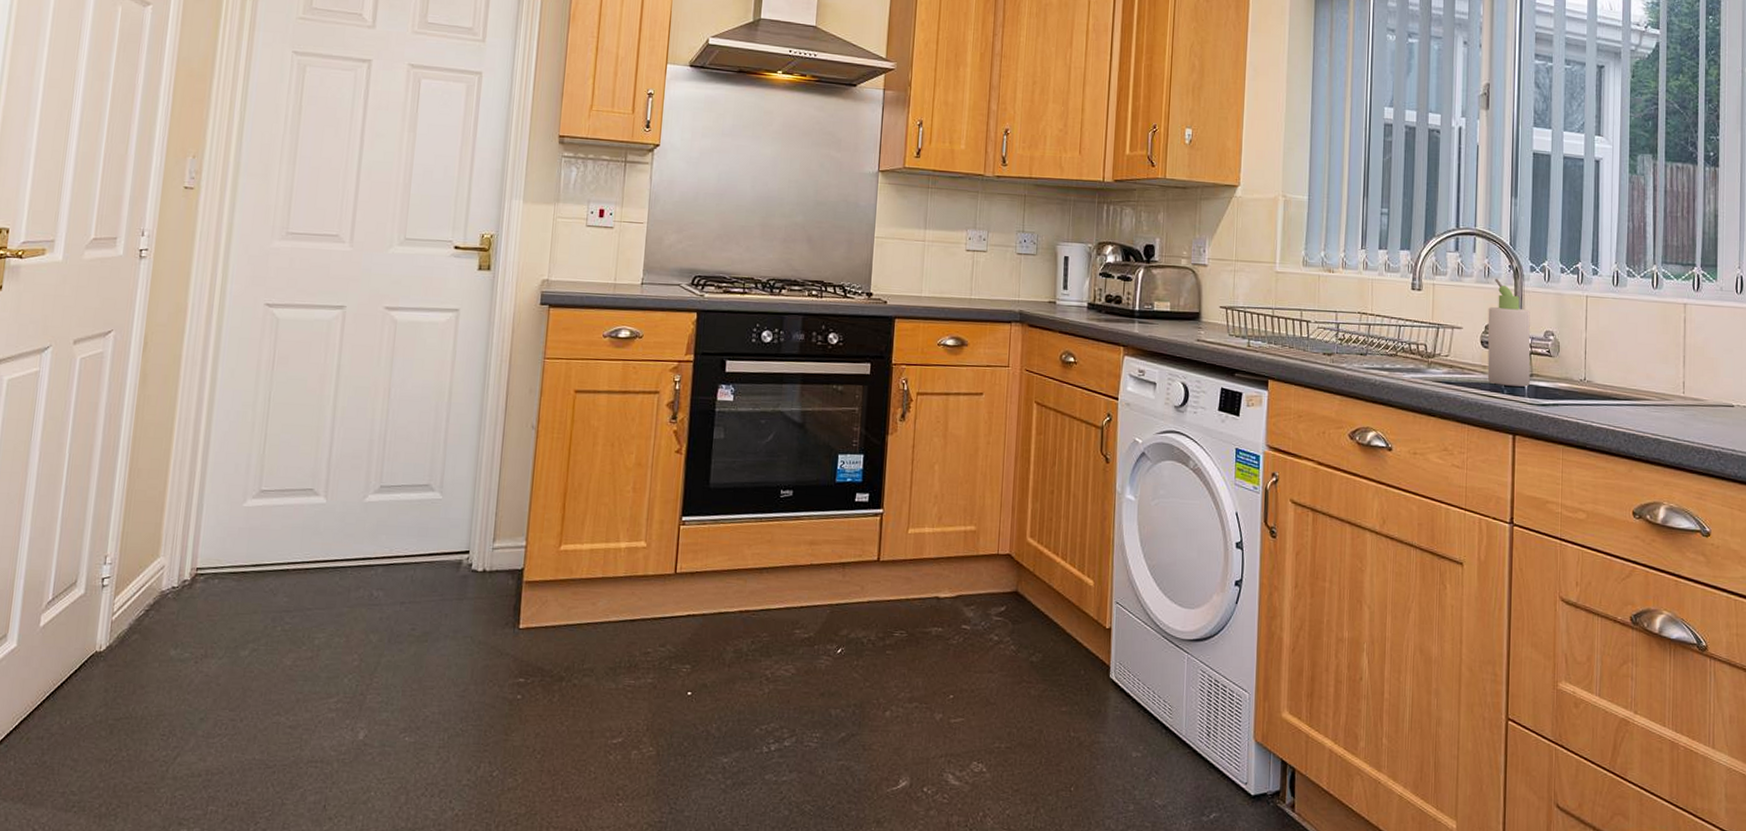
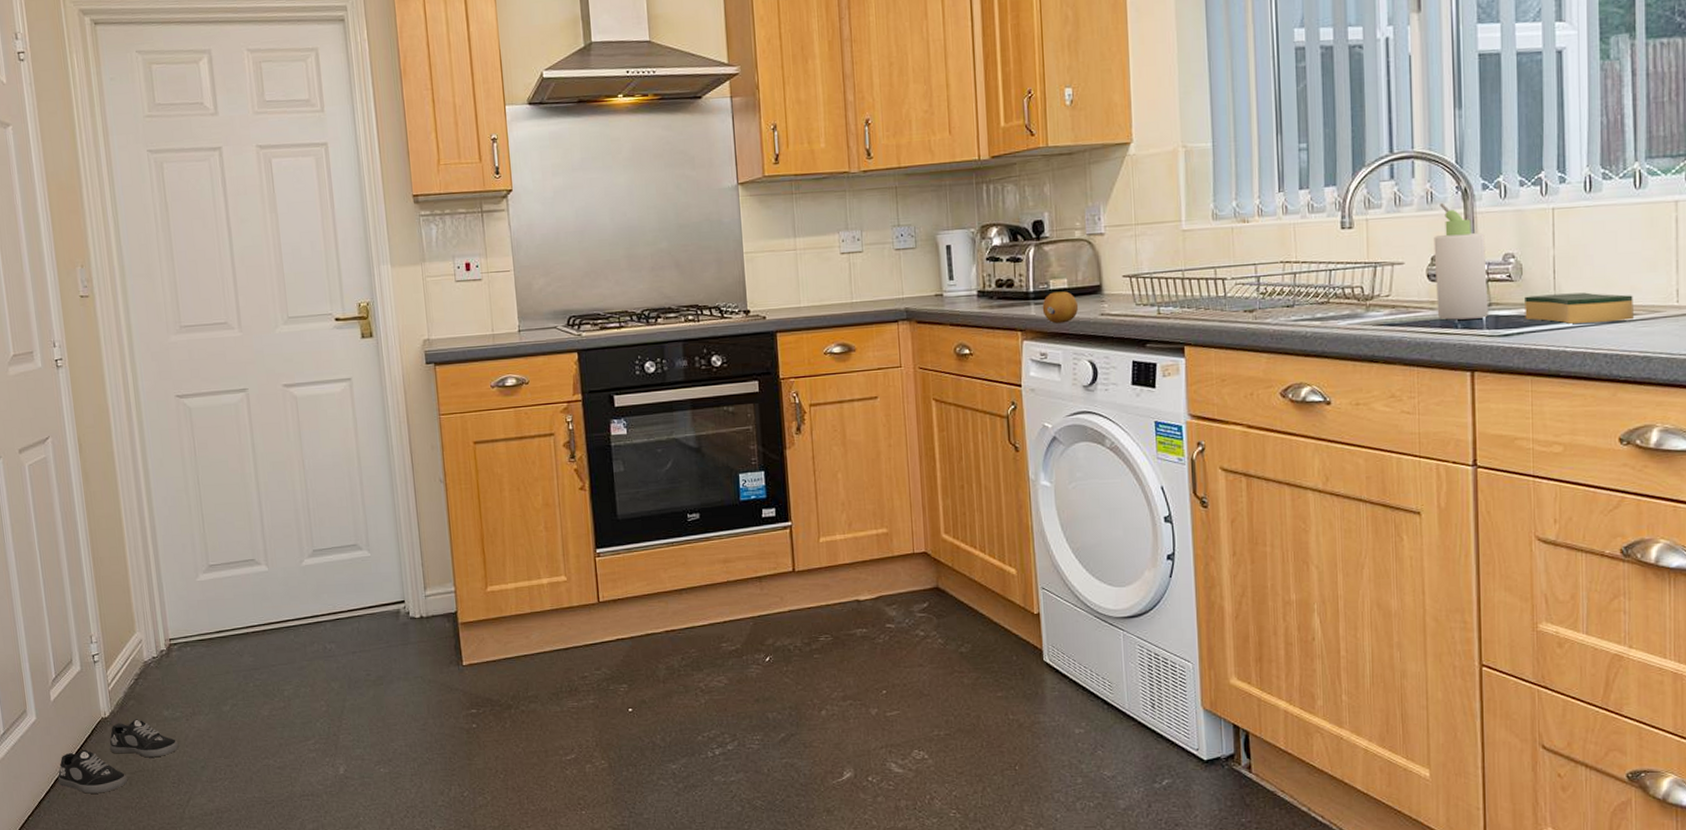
shoe: none [24,656,180,741] -> present [58,719,179,794]
fruit: none [1145,313,1178,344] -> present [1042,291,1079,324]
sponge: none [1560,371,1648,404] -> present [1525,292,1634,324]

